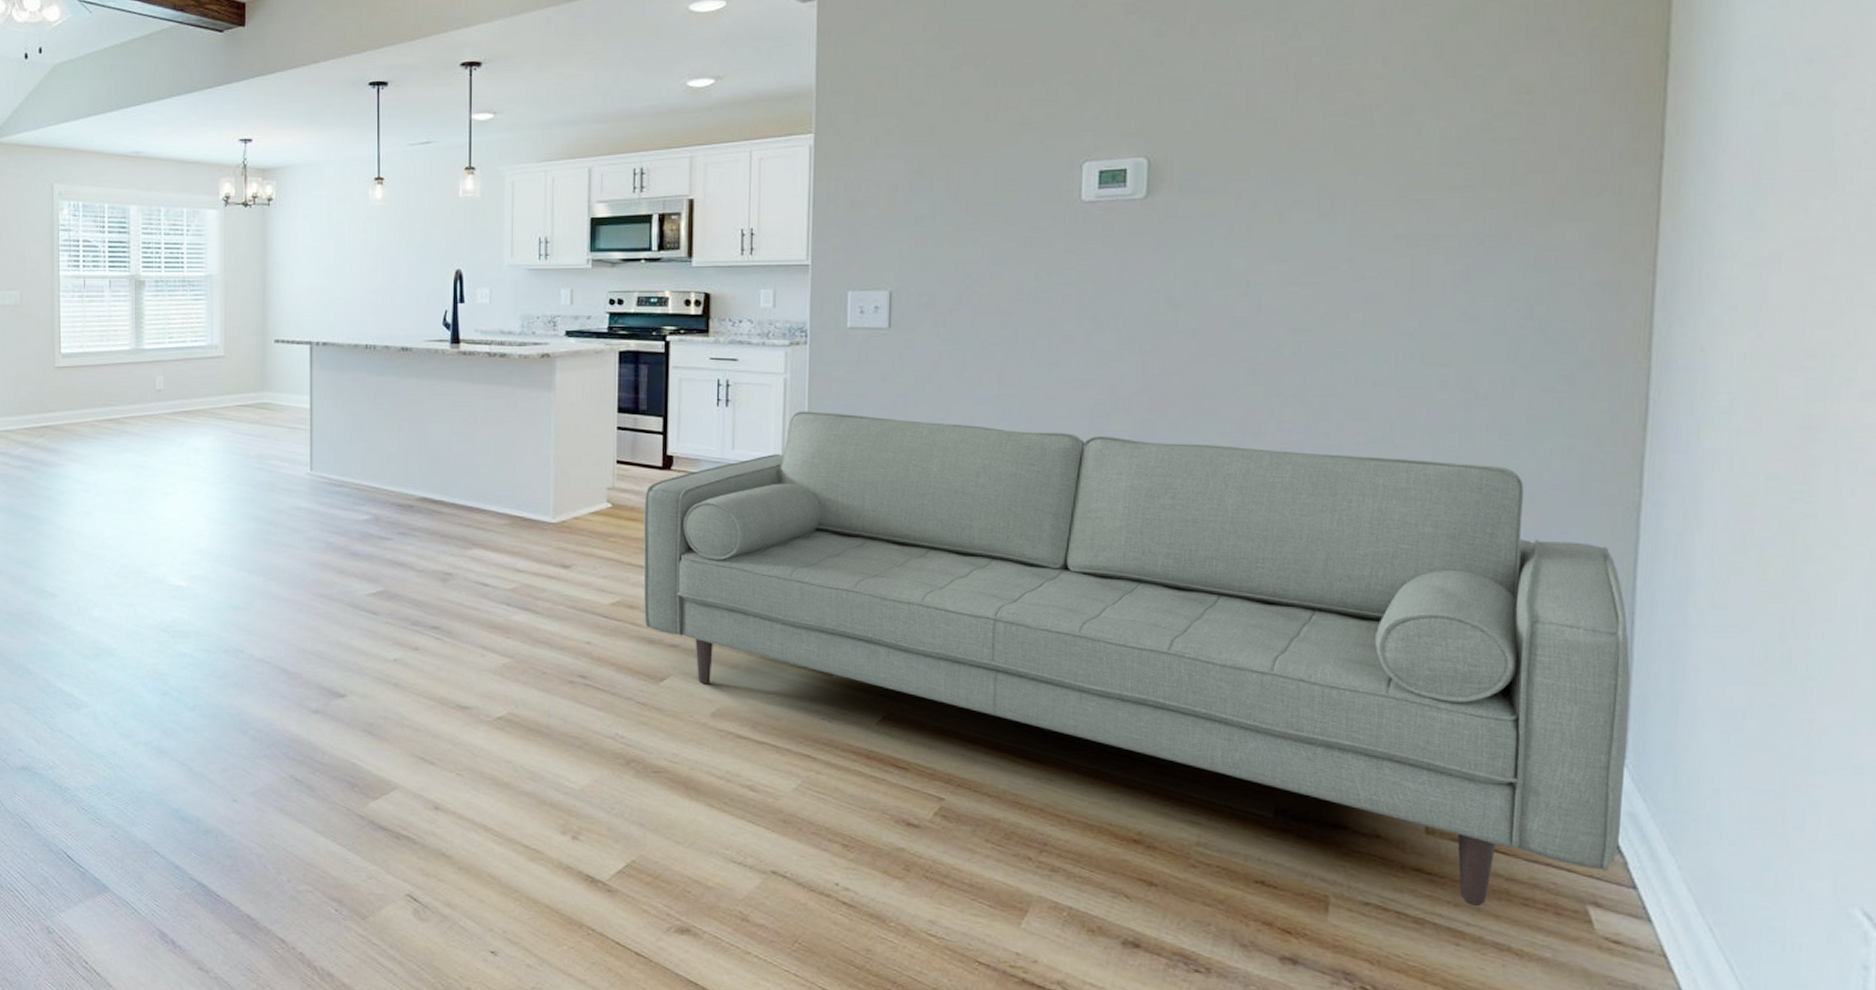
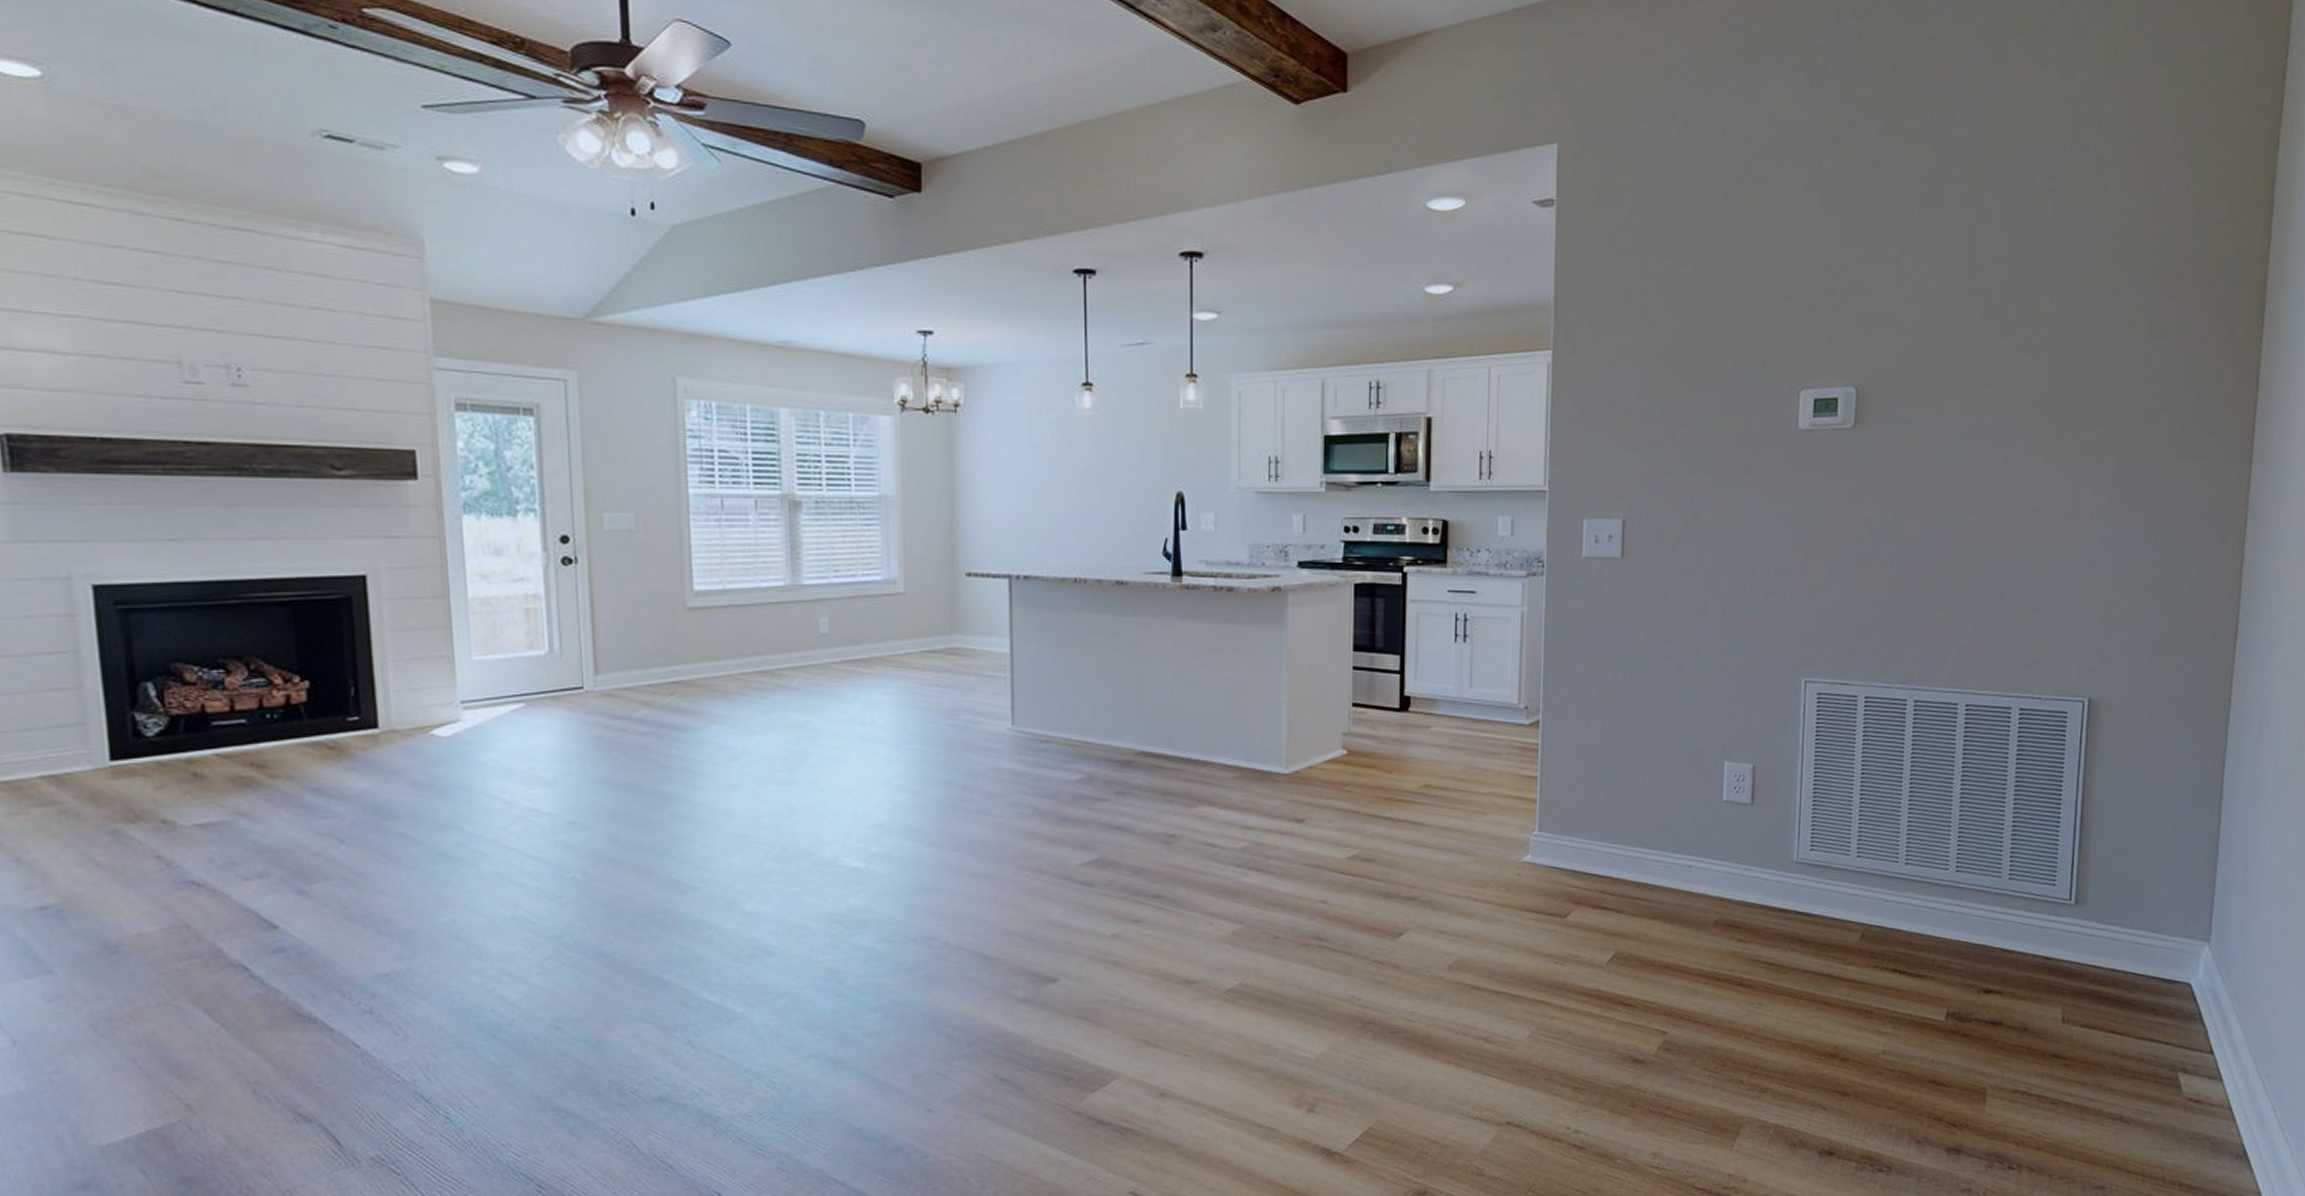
sofa: present [643,411,1631,907] -> none [1380,645,2216,1084]

